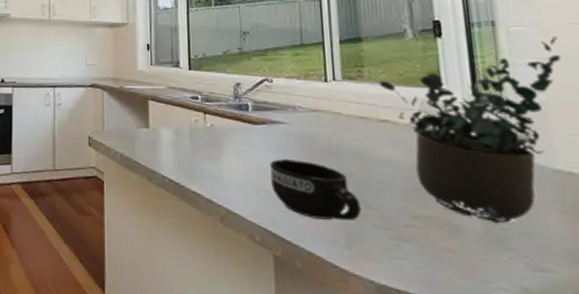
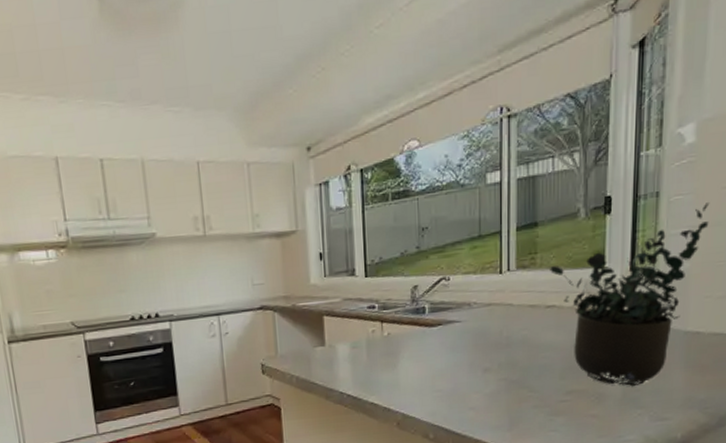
mug: present [270,158,361,221] -> none [445,356,524,409]

